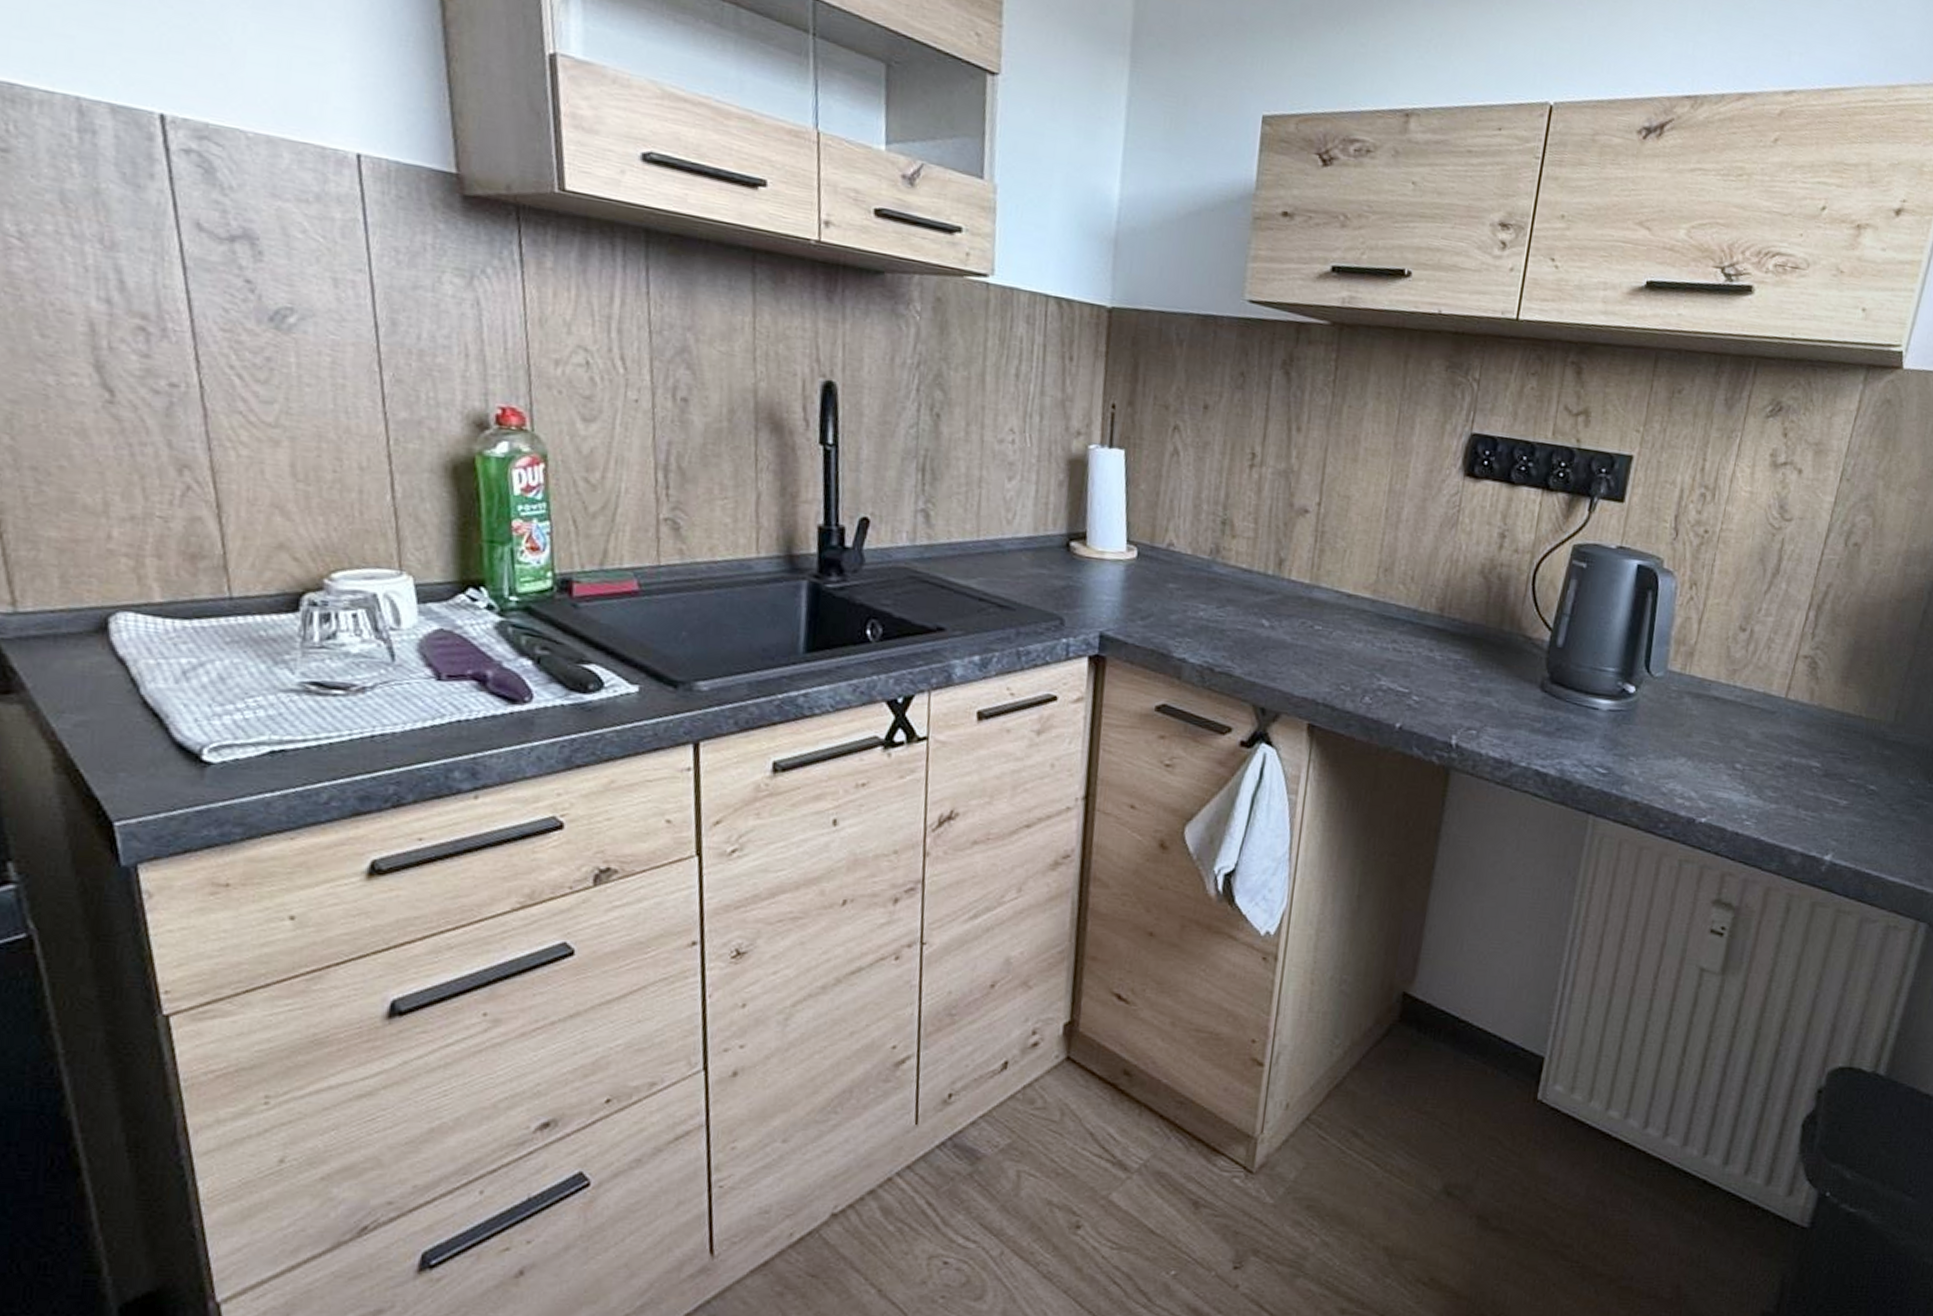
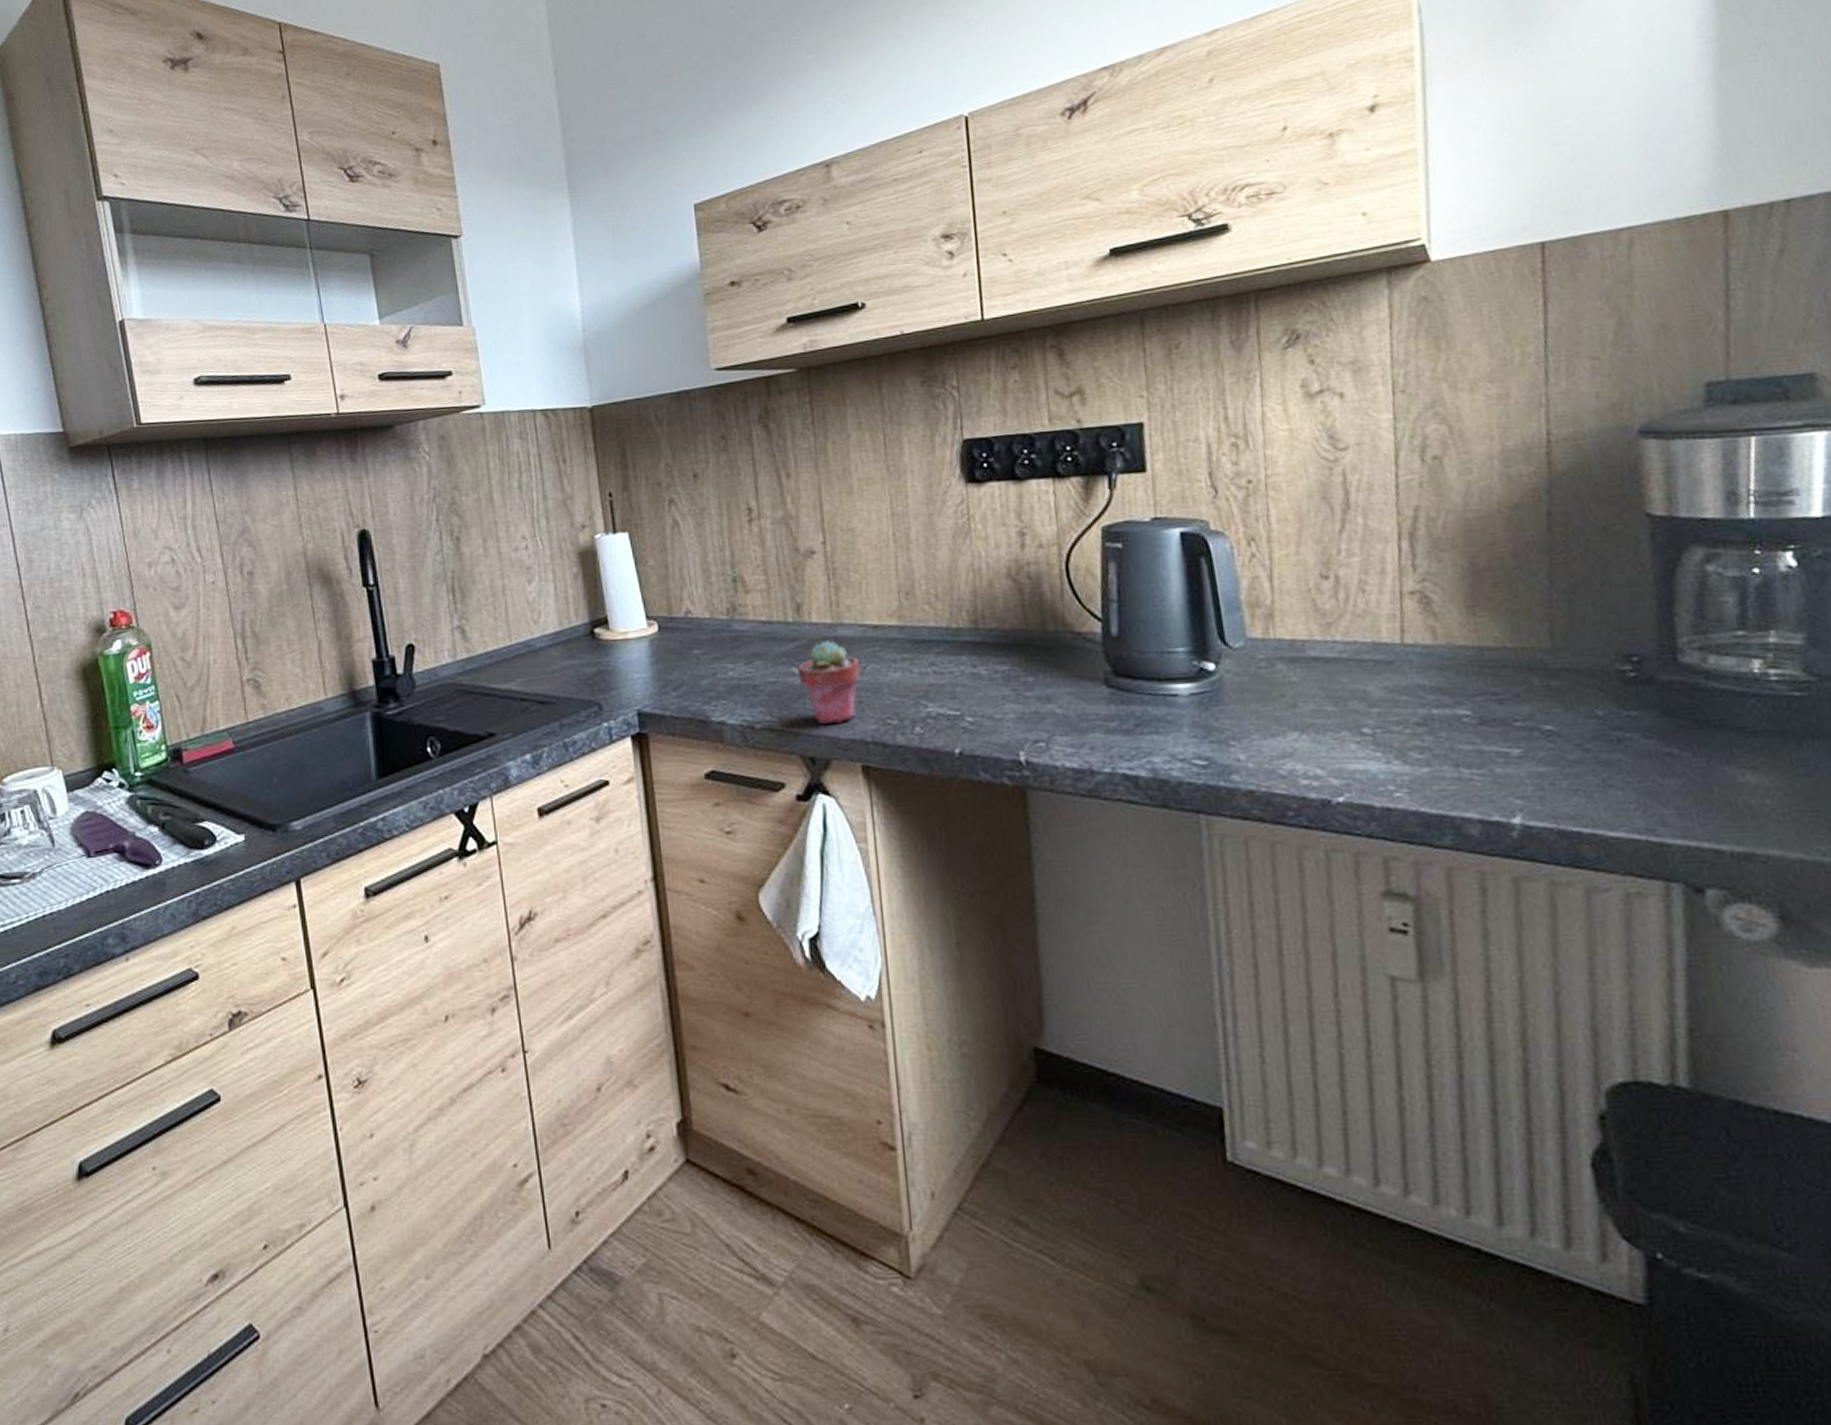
potted succulent: none [1266,599,1328,680] -> present [797,640,860,724]

